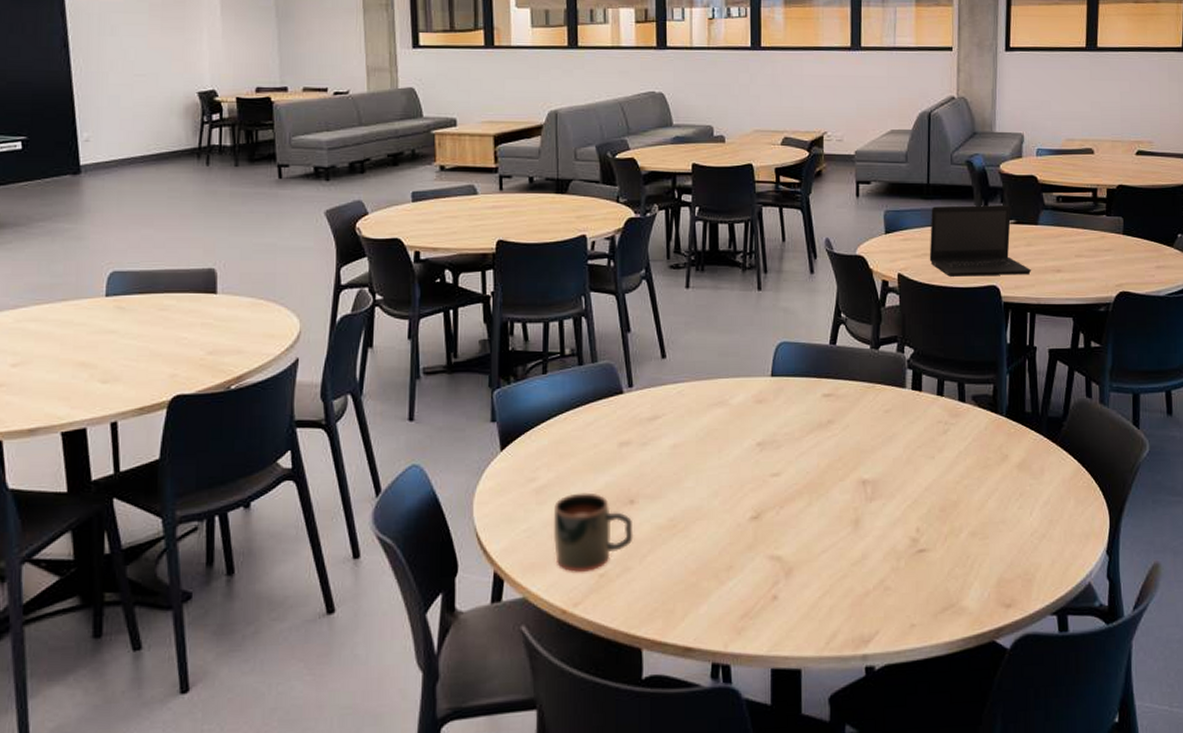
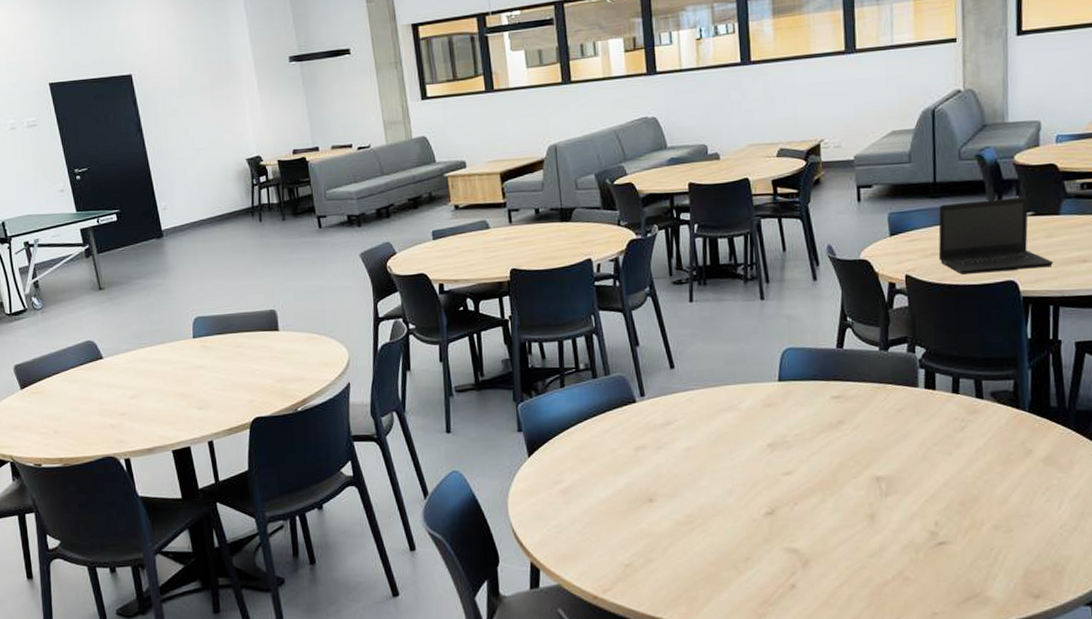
mug: present [553,492,633,572] -> none [579,492,654,563]

